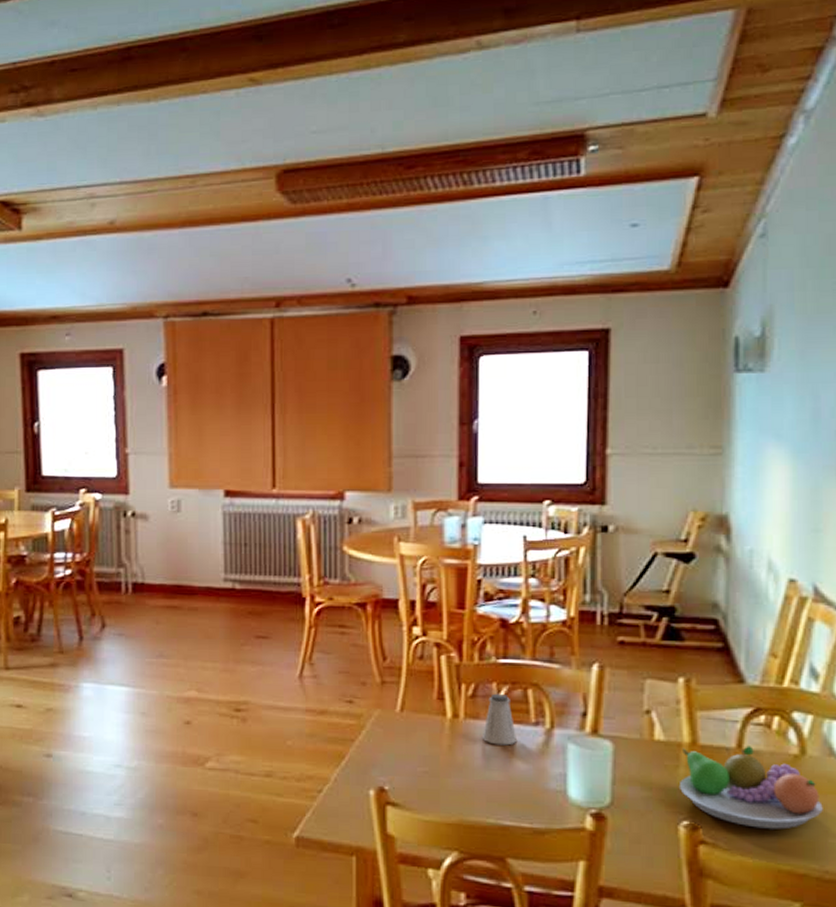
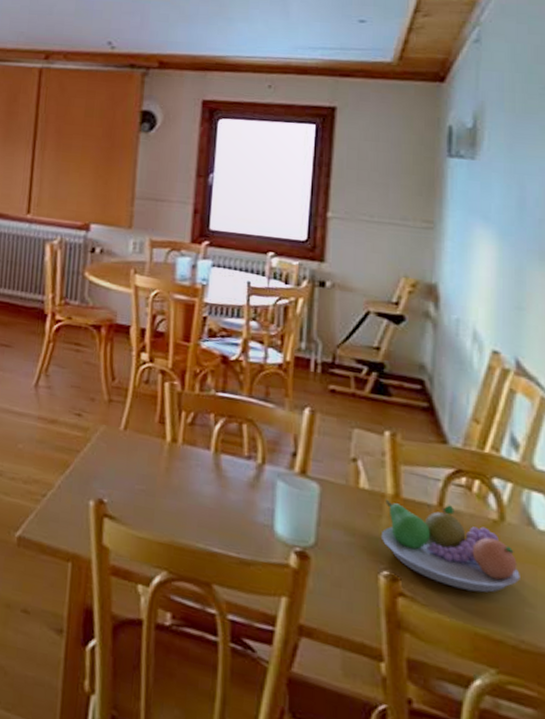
saltshaker: present [483,693,516,746] -> none [198,423,230,475]

